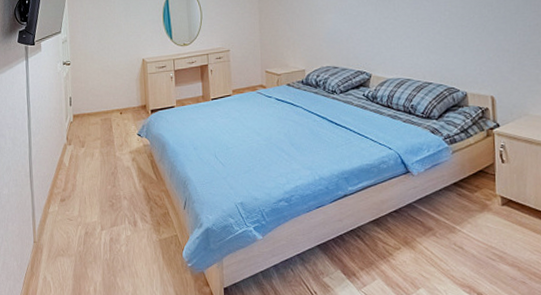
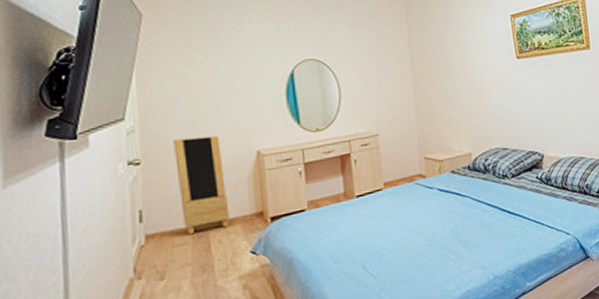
storage cabinet: none [90,46,125,117] -> present [173,136,230,235]

